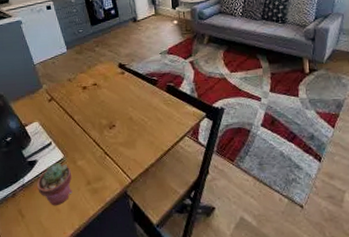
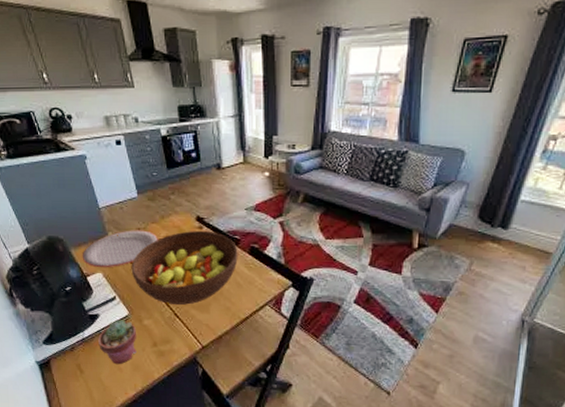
plate: none [20,80,87,118] -> present [82,230,158,268]
fruit bowl: none [64,75,157,144] -> present [131,230,238,305]

